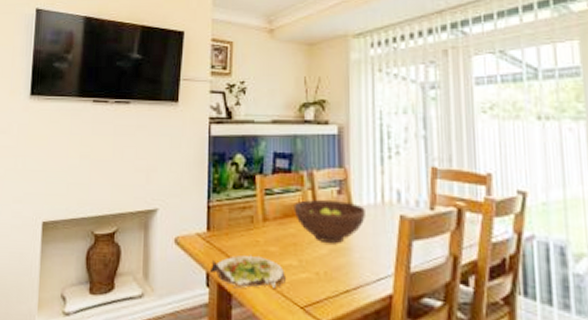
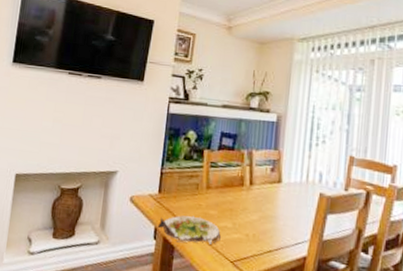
fruit bowl: present [294,200,365,243] -> none [233,174,292,212]

